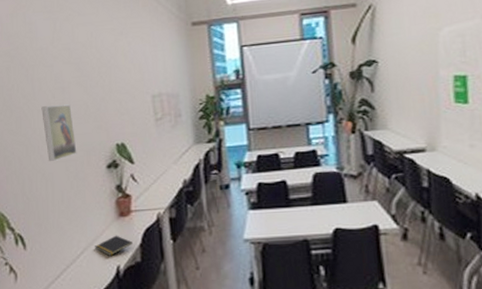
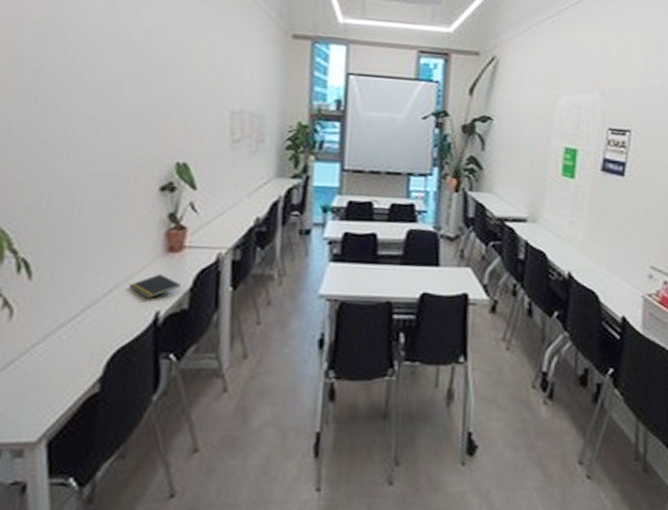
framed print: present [41,104,77,161] -> none [79,100,123,172]

